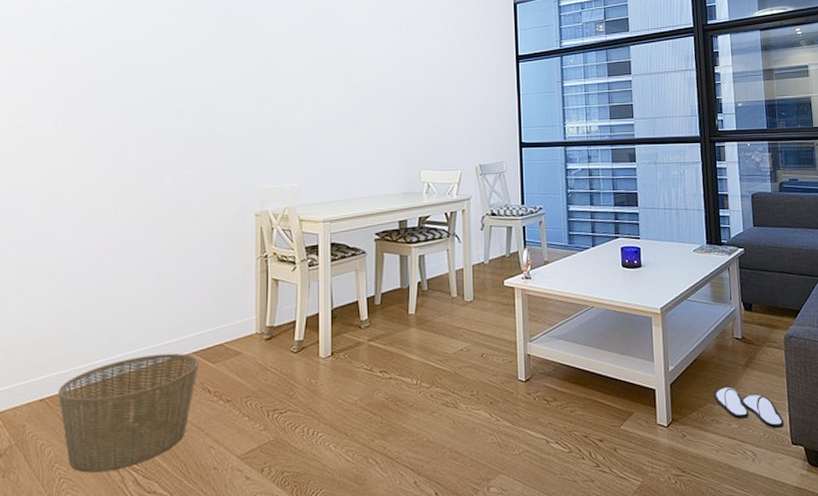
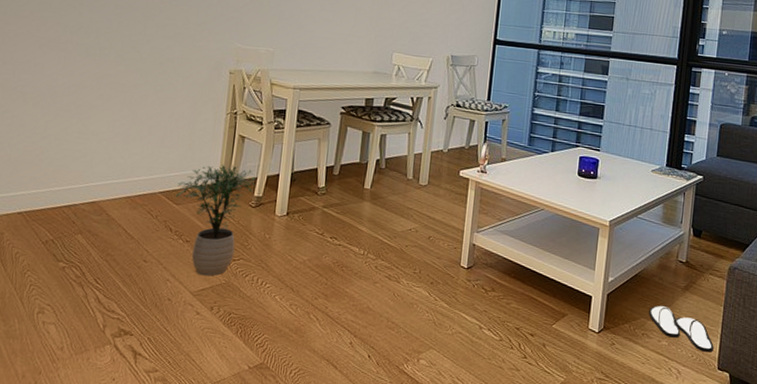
basket: present [58,353,199,473] -> none [34,188,164,286]
potted plant: none [210,311,296,436] -> present [175,164,257,276]

